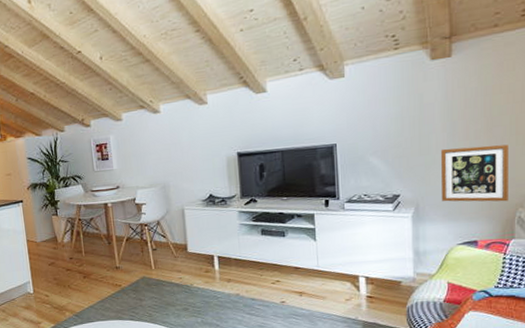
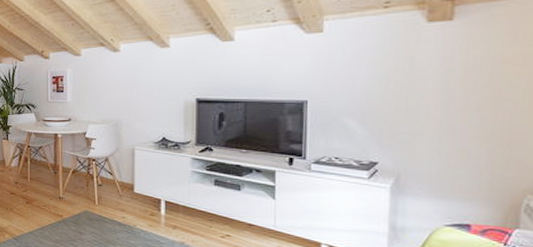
picture frame: present [441,144,508,202] -> none [428,118,519,186]

